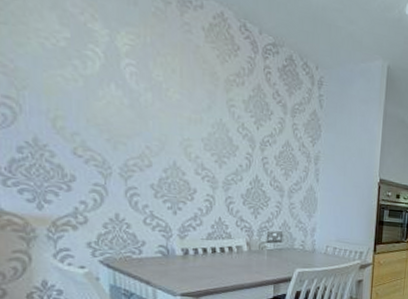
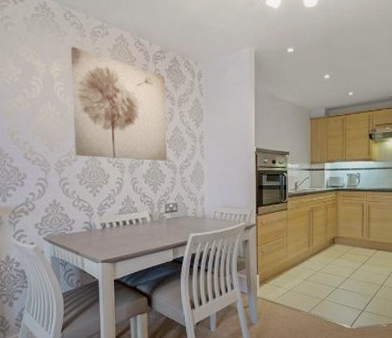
wall art: none [147,14,276,181] -> present [70,47,167,161]

